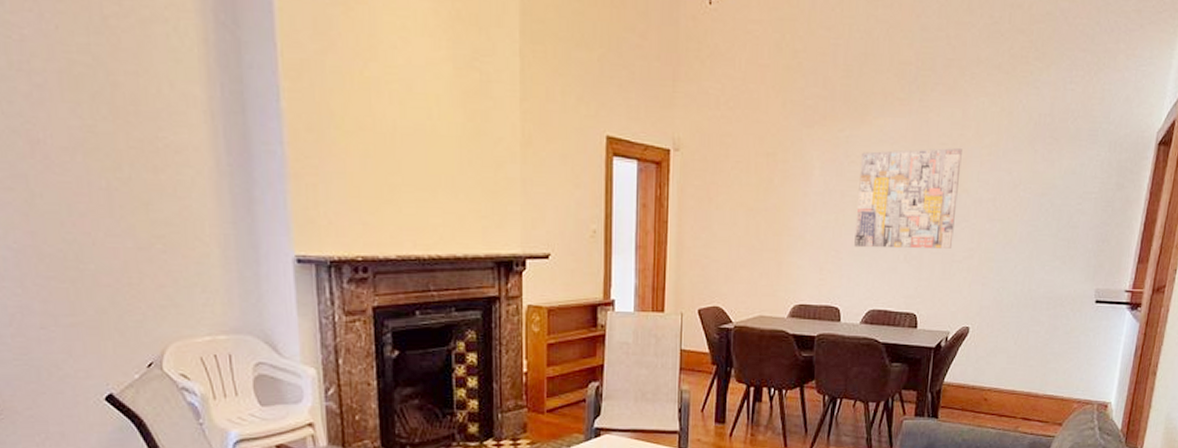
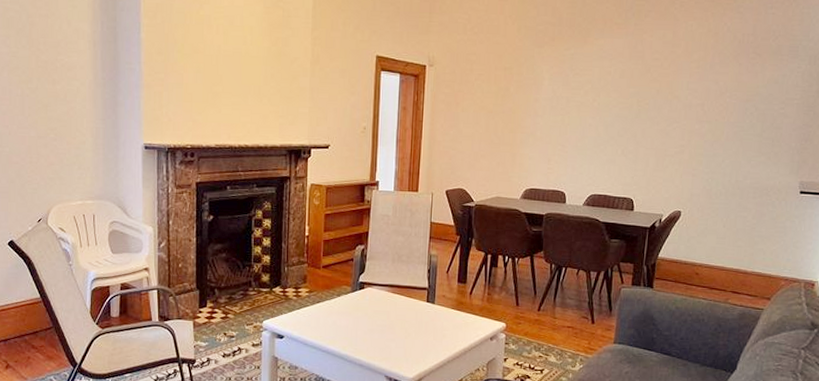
wall art: present [854,148,962,249] -> none [578,62,673,145]

